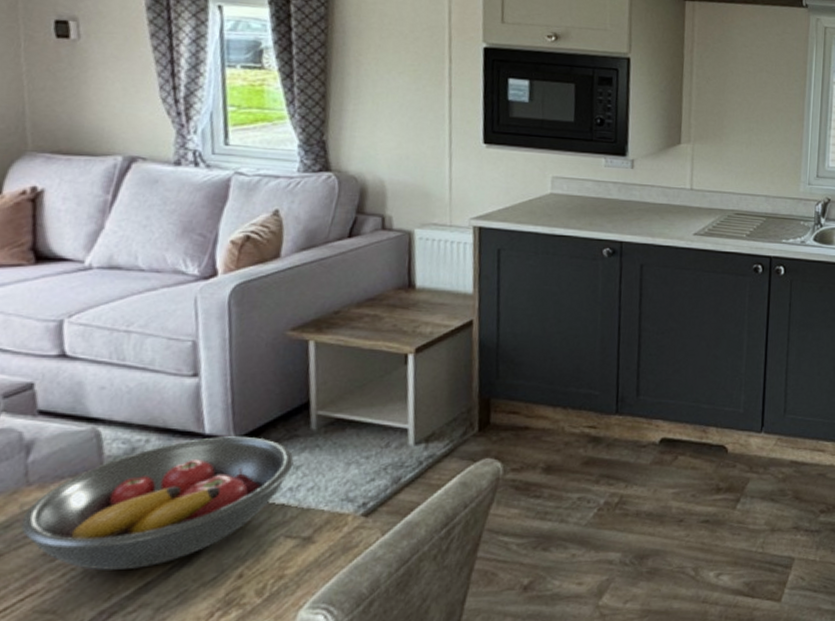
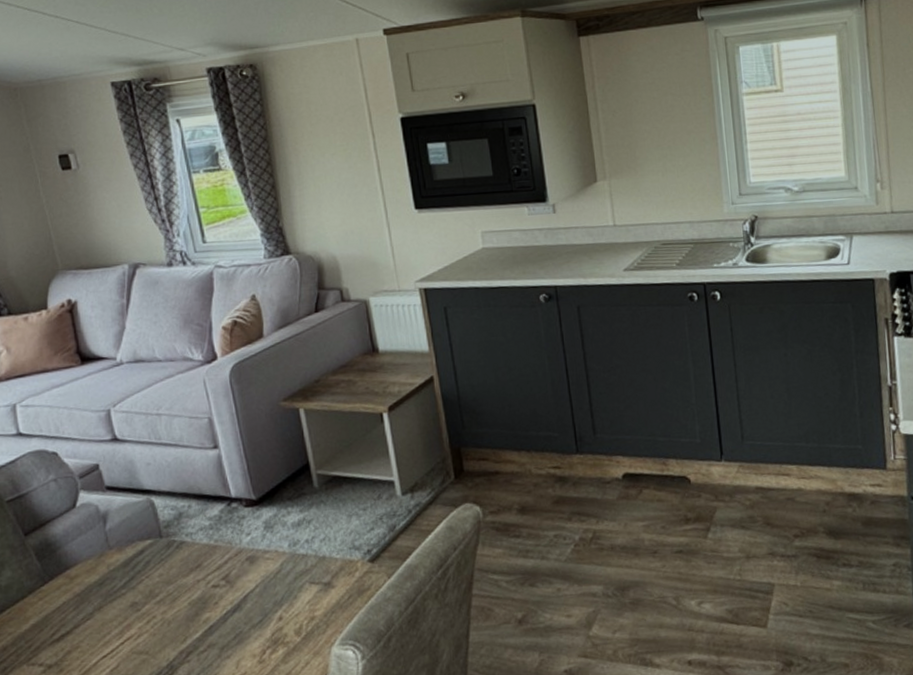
fruit bowl: present [20,436,294,571] -> none [110,497,306,617]

